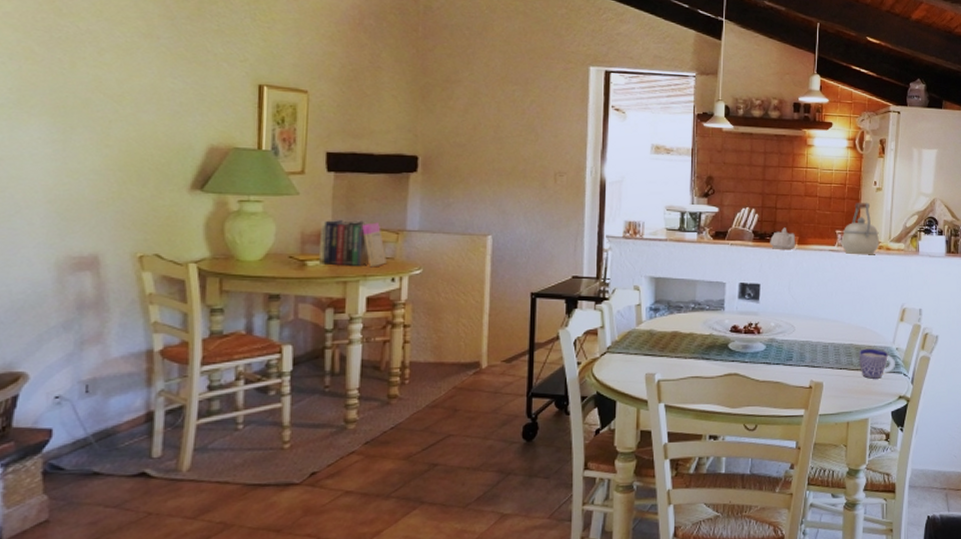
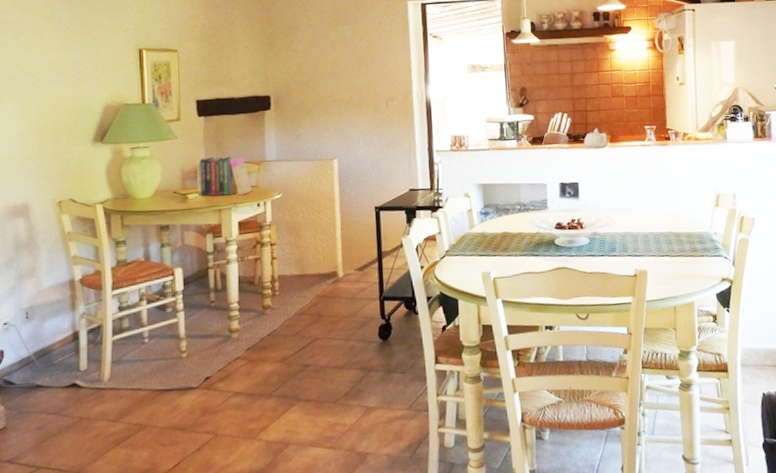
kettle: present [841,202,880,255] -> none [650,97,688,148]
cup: present [858,348,895,379] -> none [678,234,715,264]

